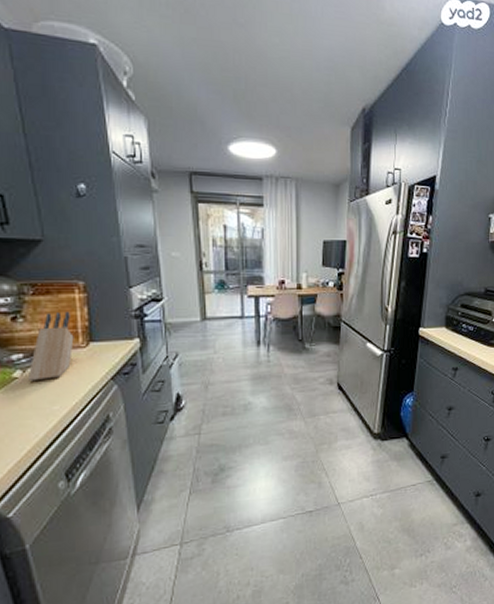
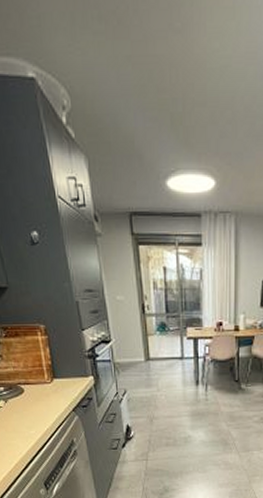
knife block: present [28,311,74,382] -> none [9,352,41,410]

